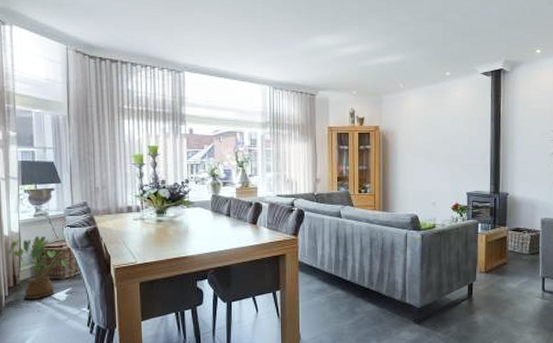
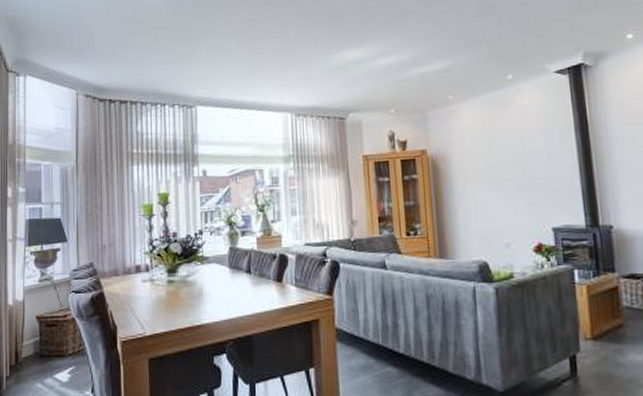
house plant: present [7,235,68,299] -> none [11,303,73,380]

